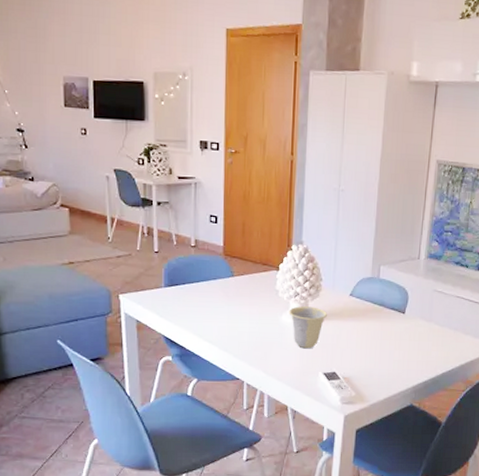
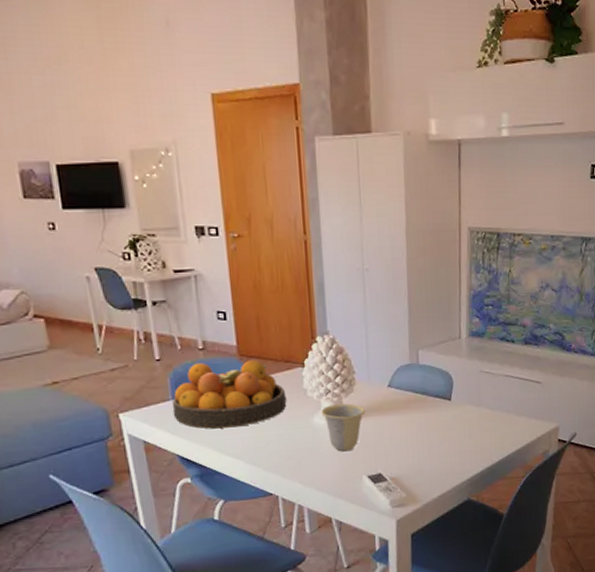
fruit bowl: none [163,258,261,317] -> present [171,360,287,429]

